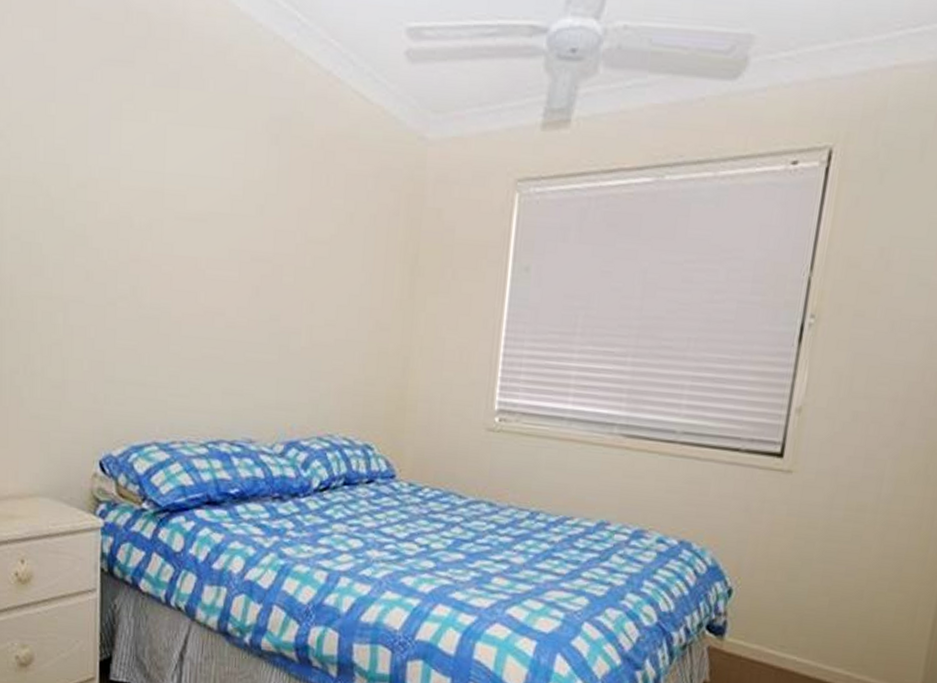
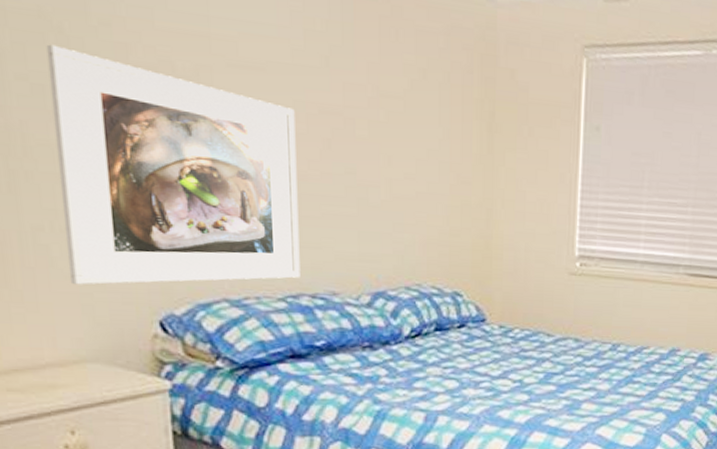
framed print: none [34,206,230,425] -> present [46,44,300,285]

